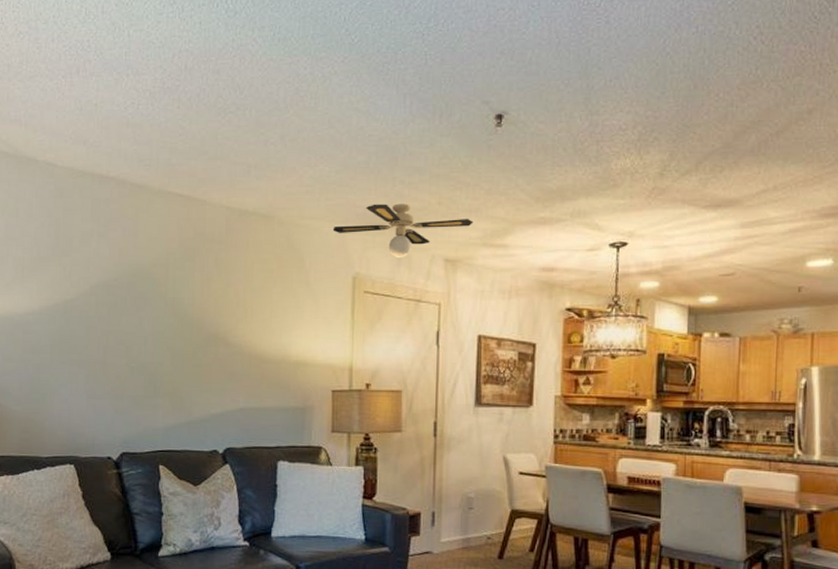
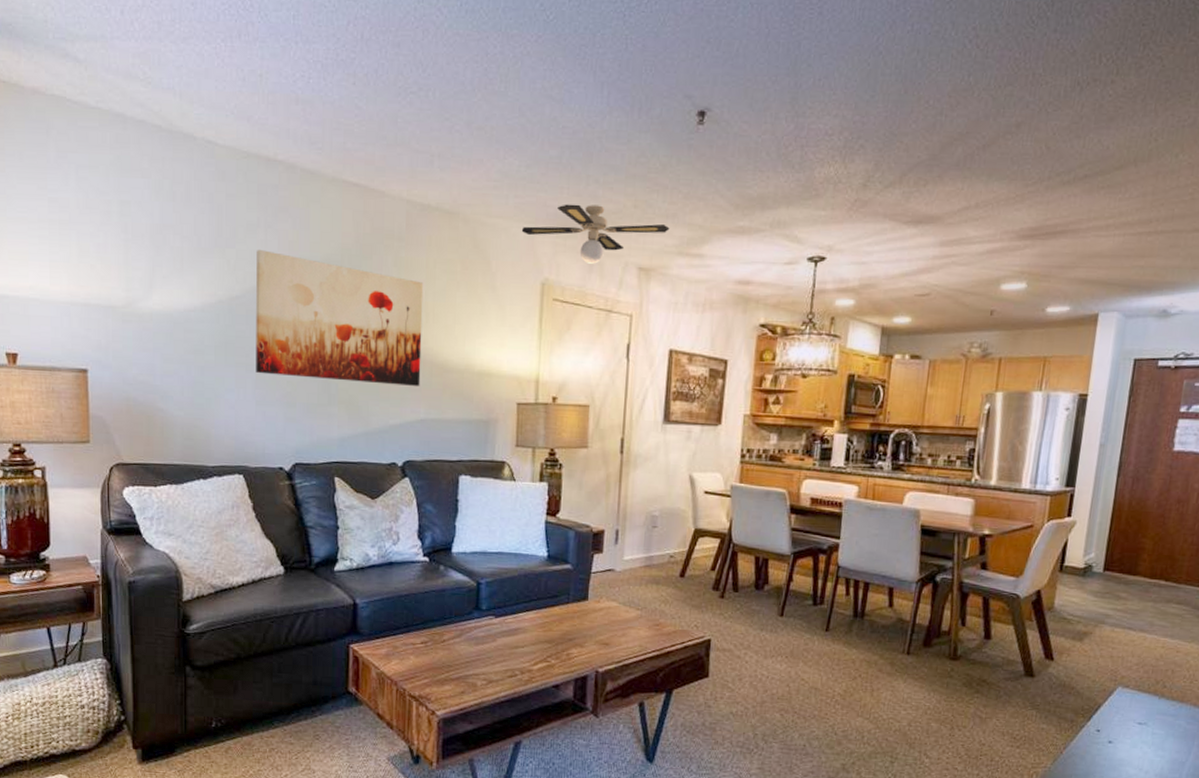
wall art: none [87,257,242,377] -> present [256,250,424,386]

